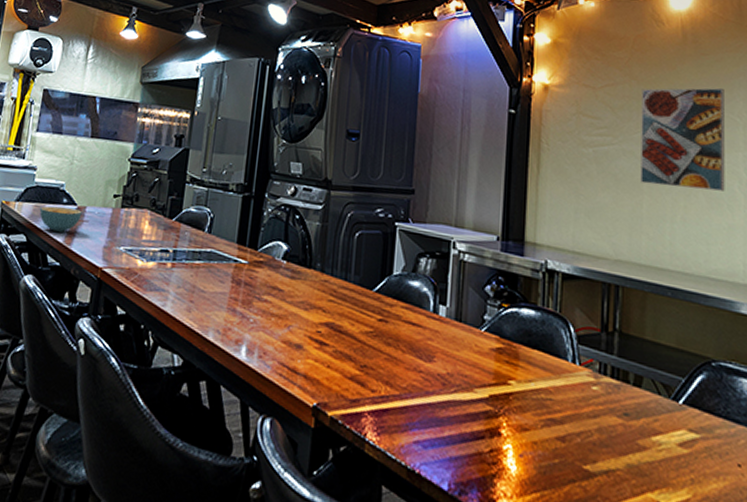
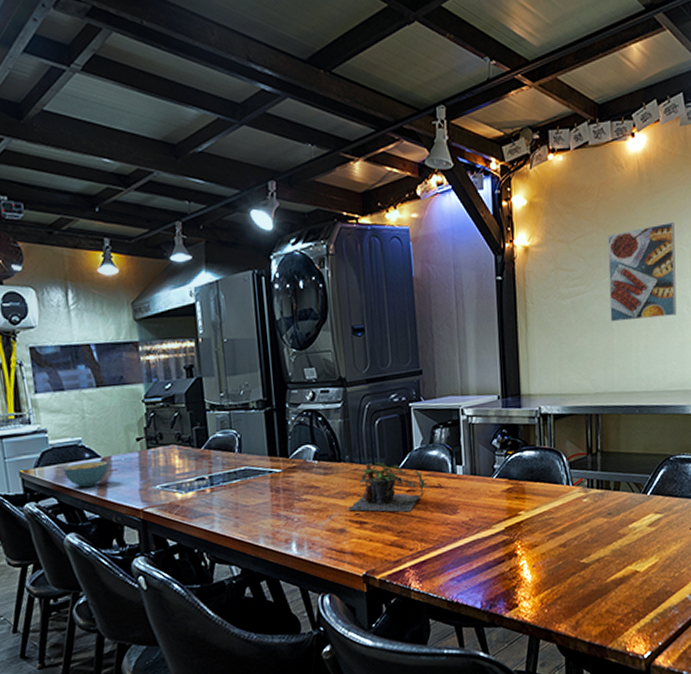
plant: none [308,276,420,345] -> present [347,461,442,512]

